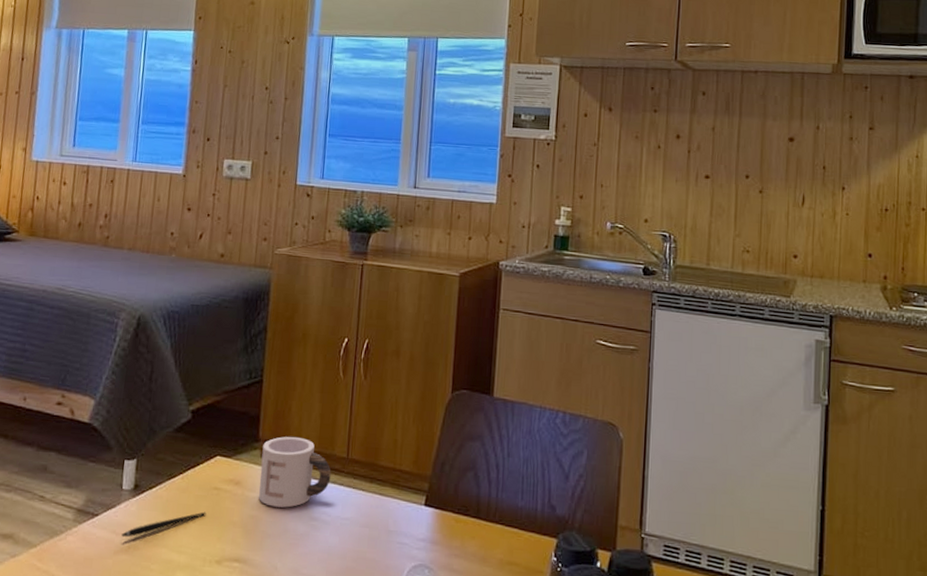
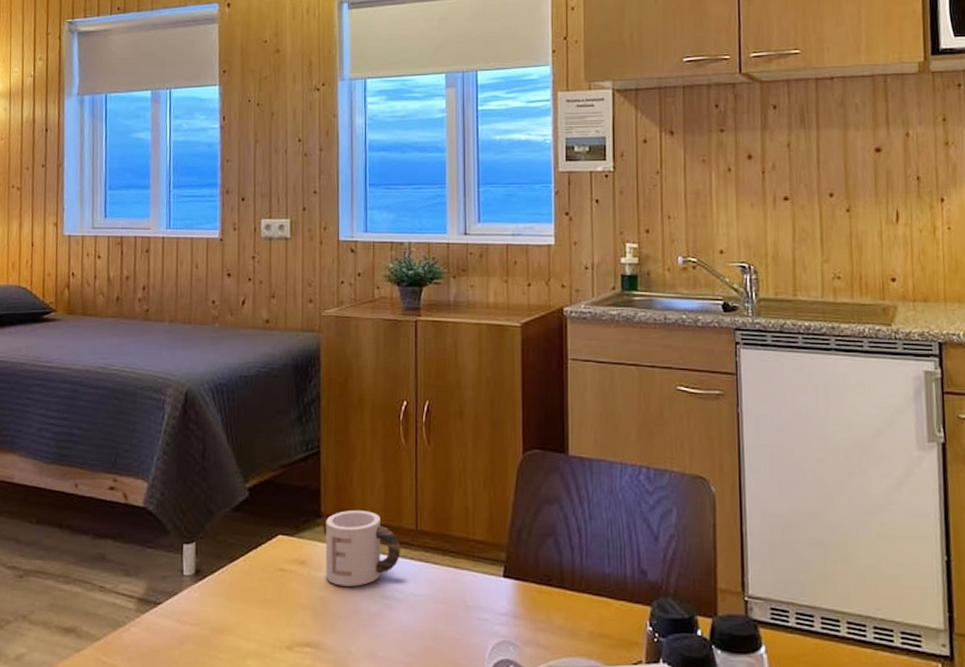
pen: present [121,511,206,538] -> none [186,595,272,626]

